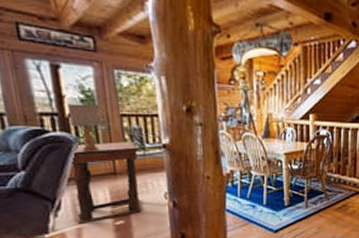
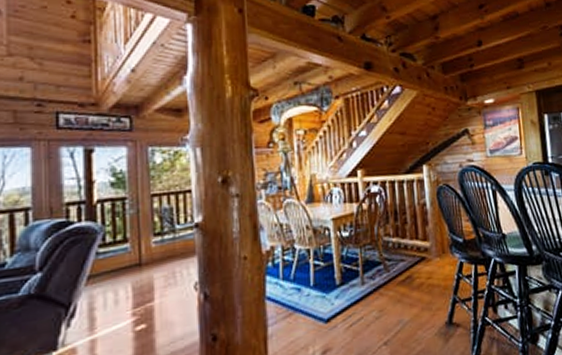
lamp: present [67,103,102,151] -> none [96,186,130,241]
side table: present [68,142,142,225] -> none [90,224,167,335]

